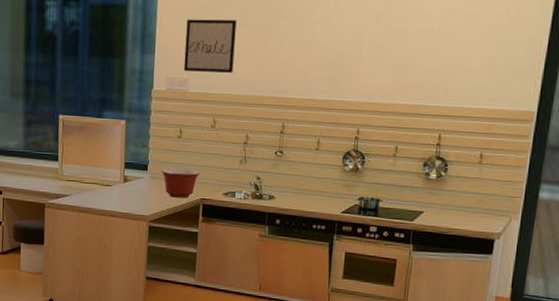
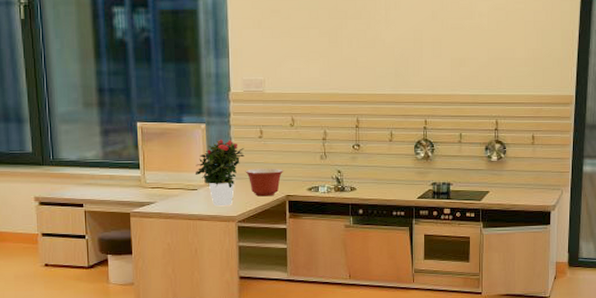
potted flower: none [110,136,162,205] -> present [195,139,245,207]
wall art: present [183,19,237,73] -> none [258,21,306,73]

